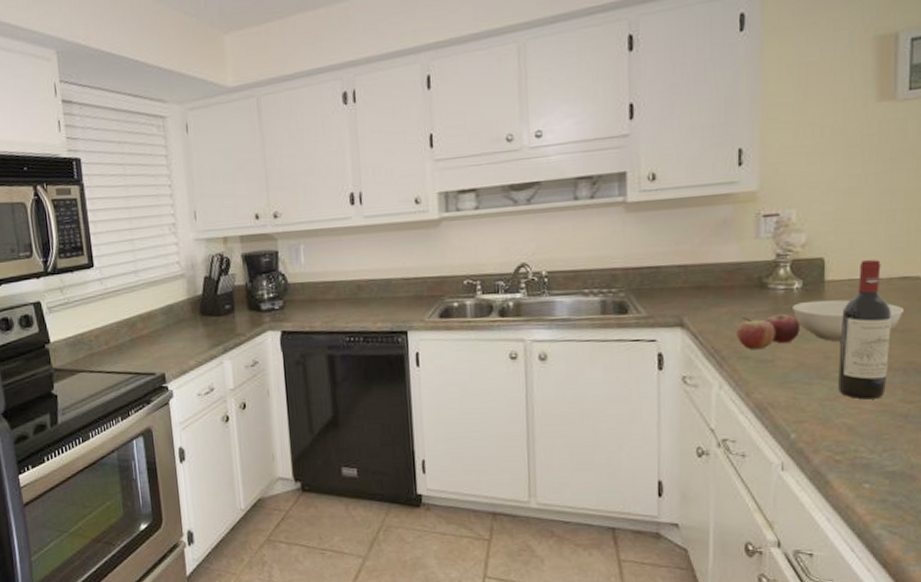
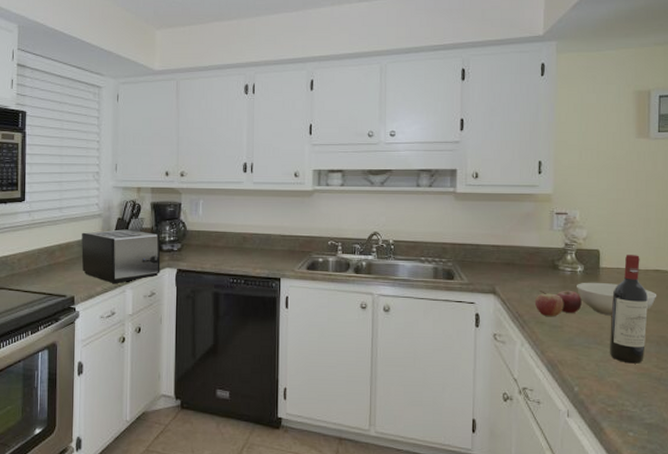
toaster: none [164,288,262,355] -> present [81,229,161,283]

